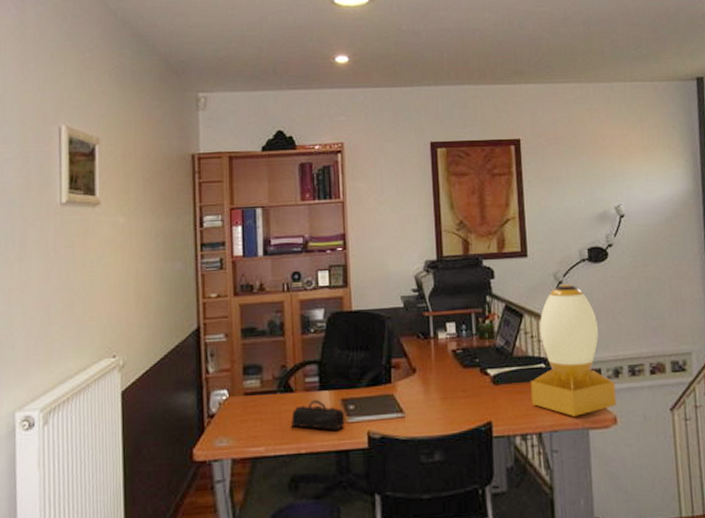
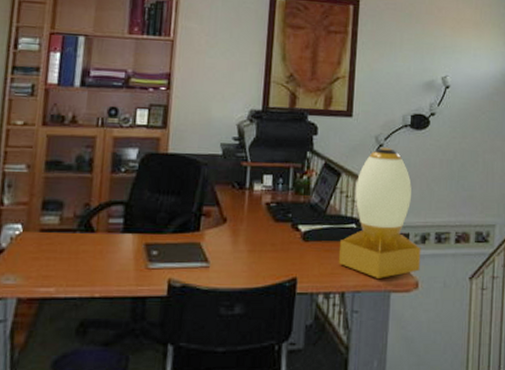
pencil case: present [291,399,345,430] -> none [88,242,147,275]

